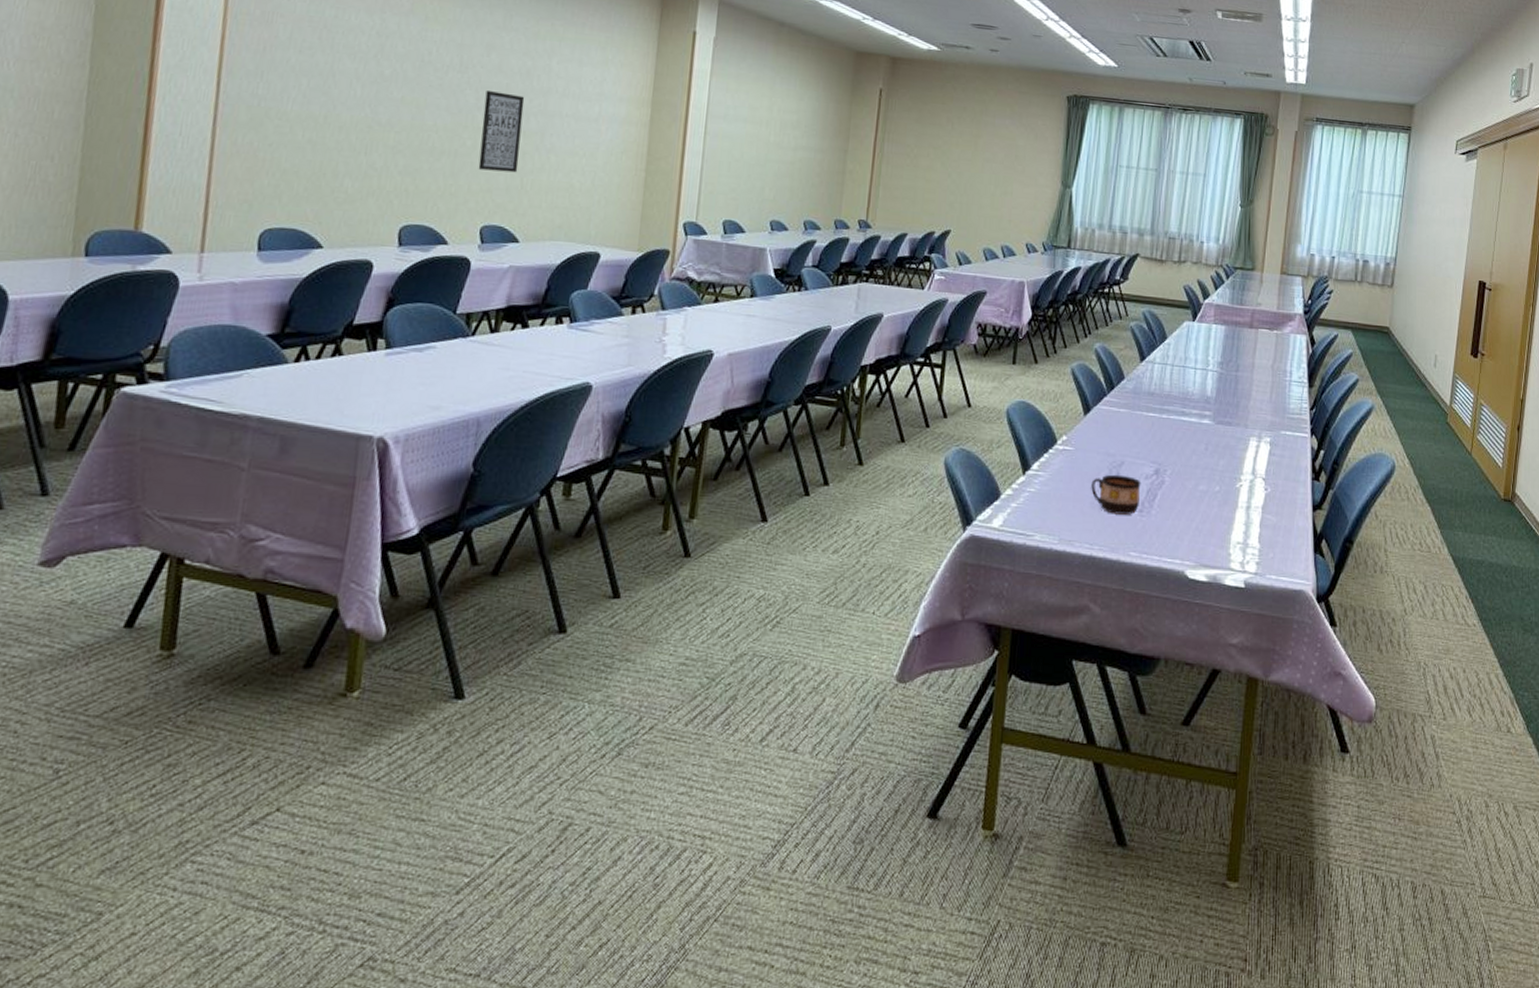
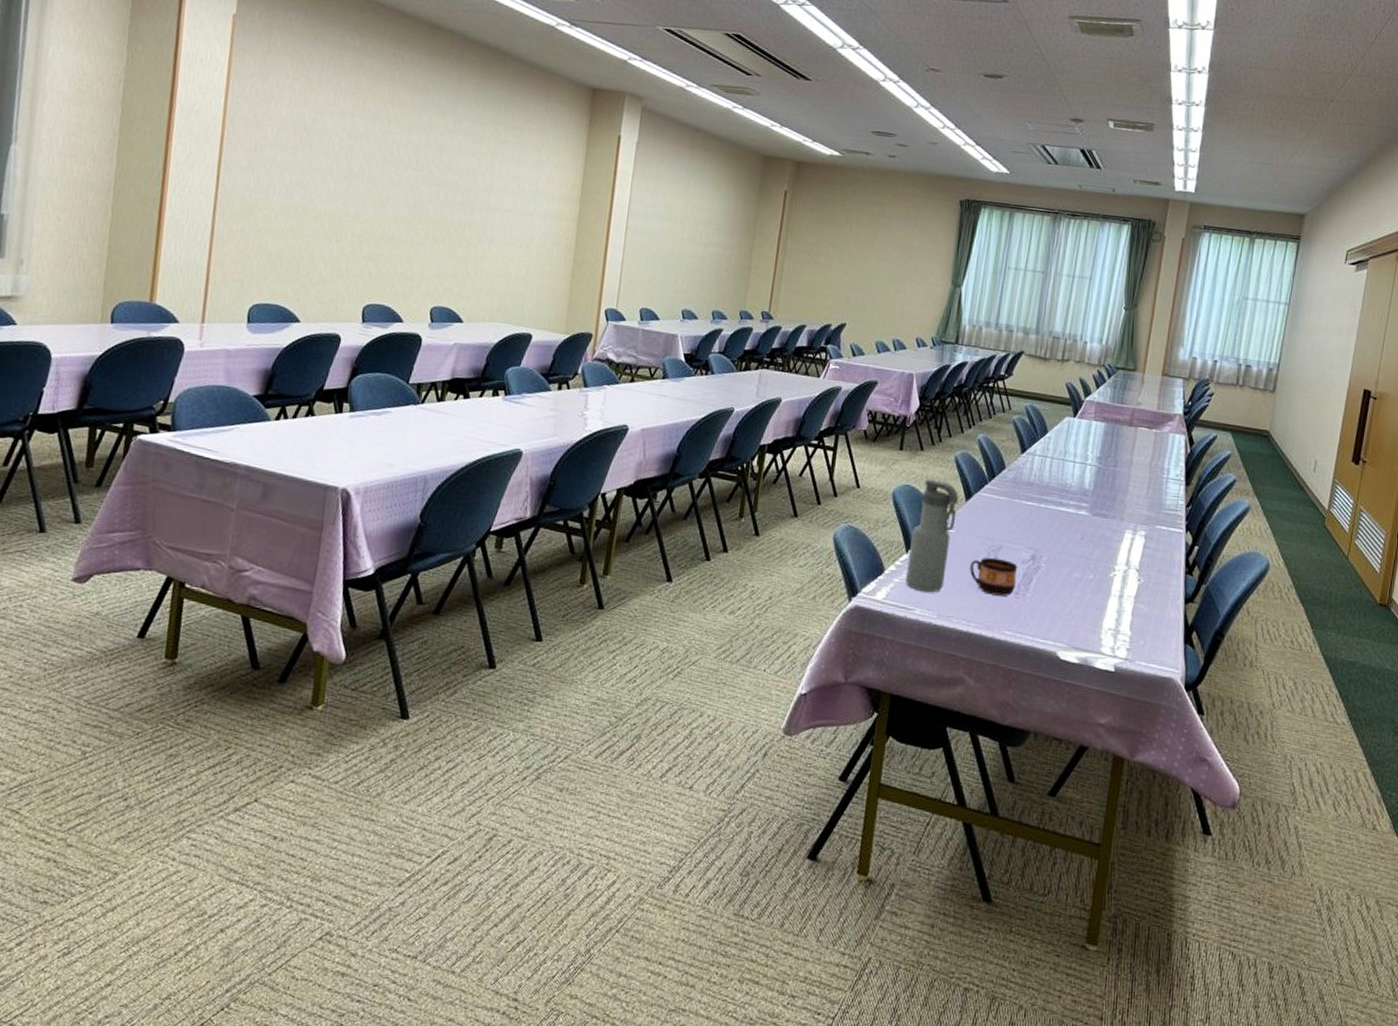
wall art: present [478,91,525,173] -> none [430,187,471,261]
water bottle: none [1023,394,1077,516] -> present [905,479,959,593]

